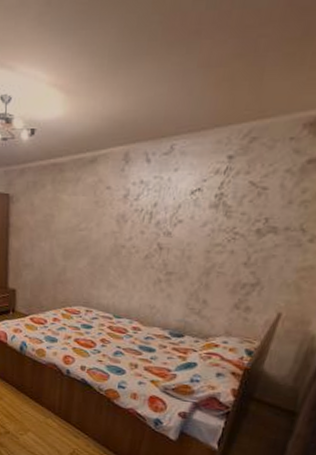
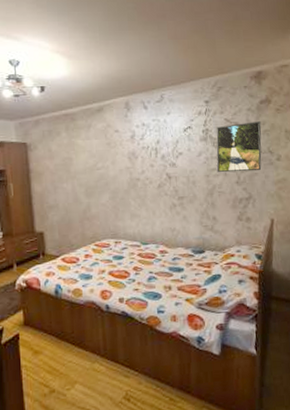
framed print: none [221,187,301,253] -> present [216,121,262,173]

